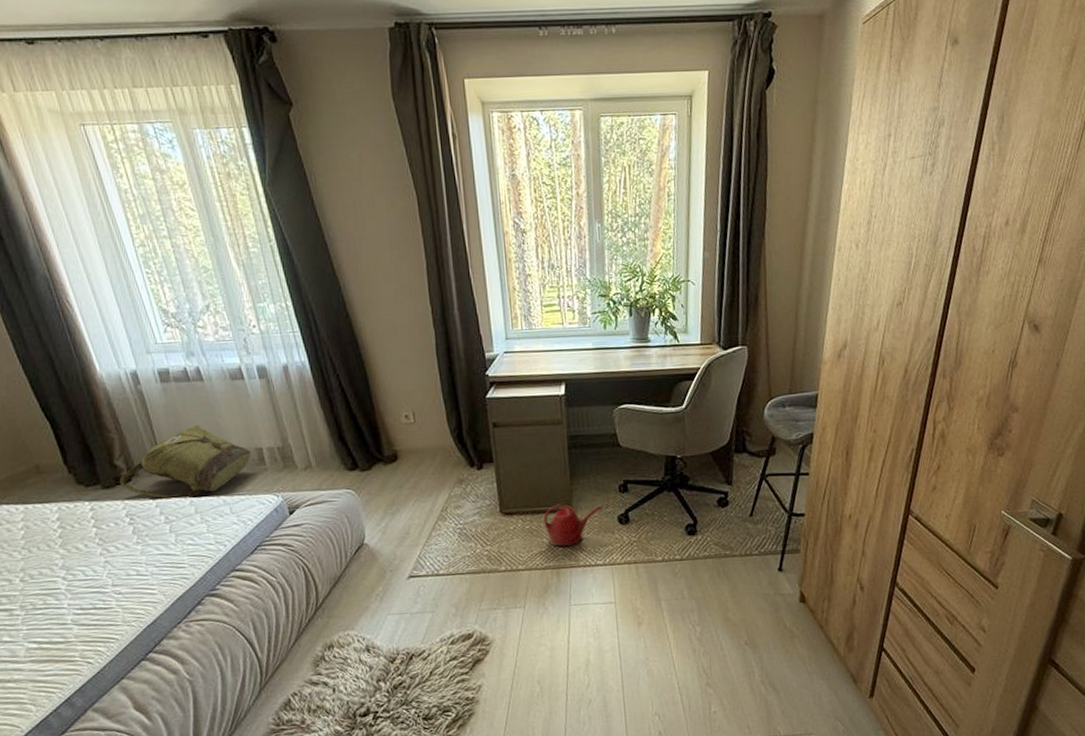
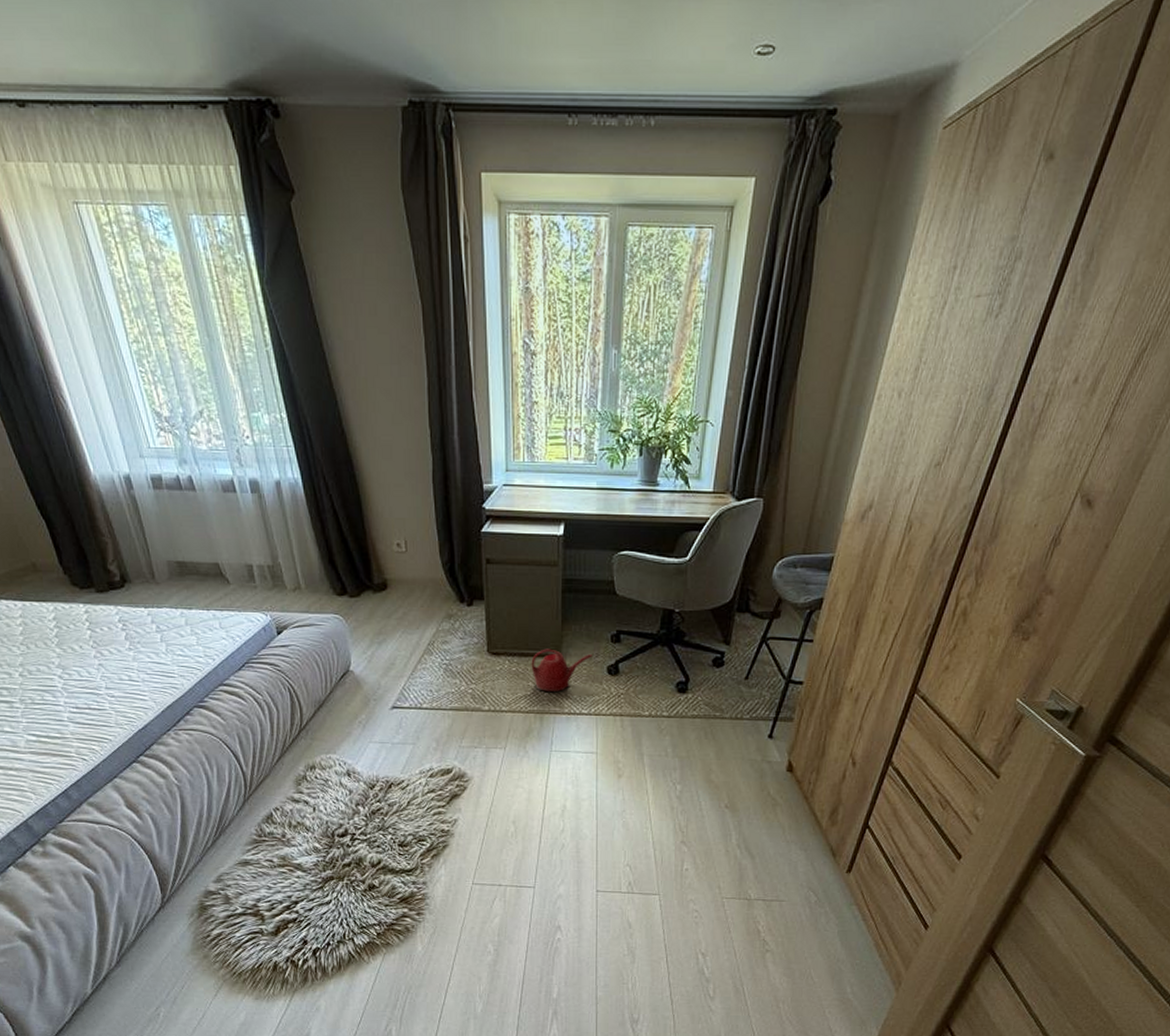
backpack: present [120,424,251,499] -> none [113,535,241,609]

